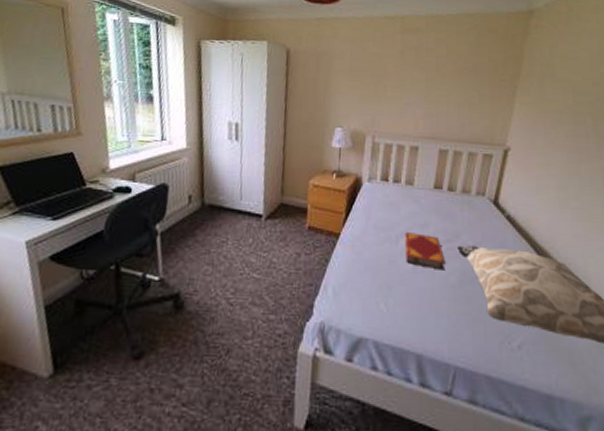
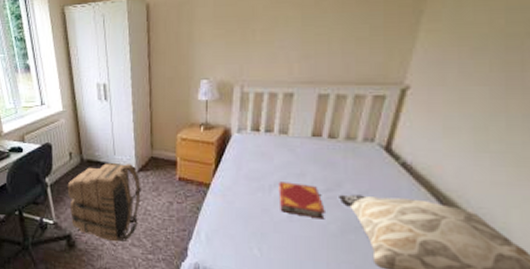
backpack: none [181,209,268,301] -> present [67,163,141,243]

